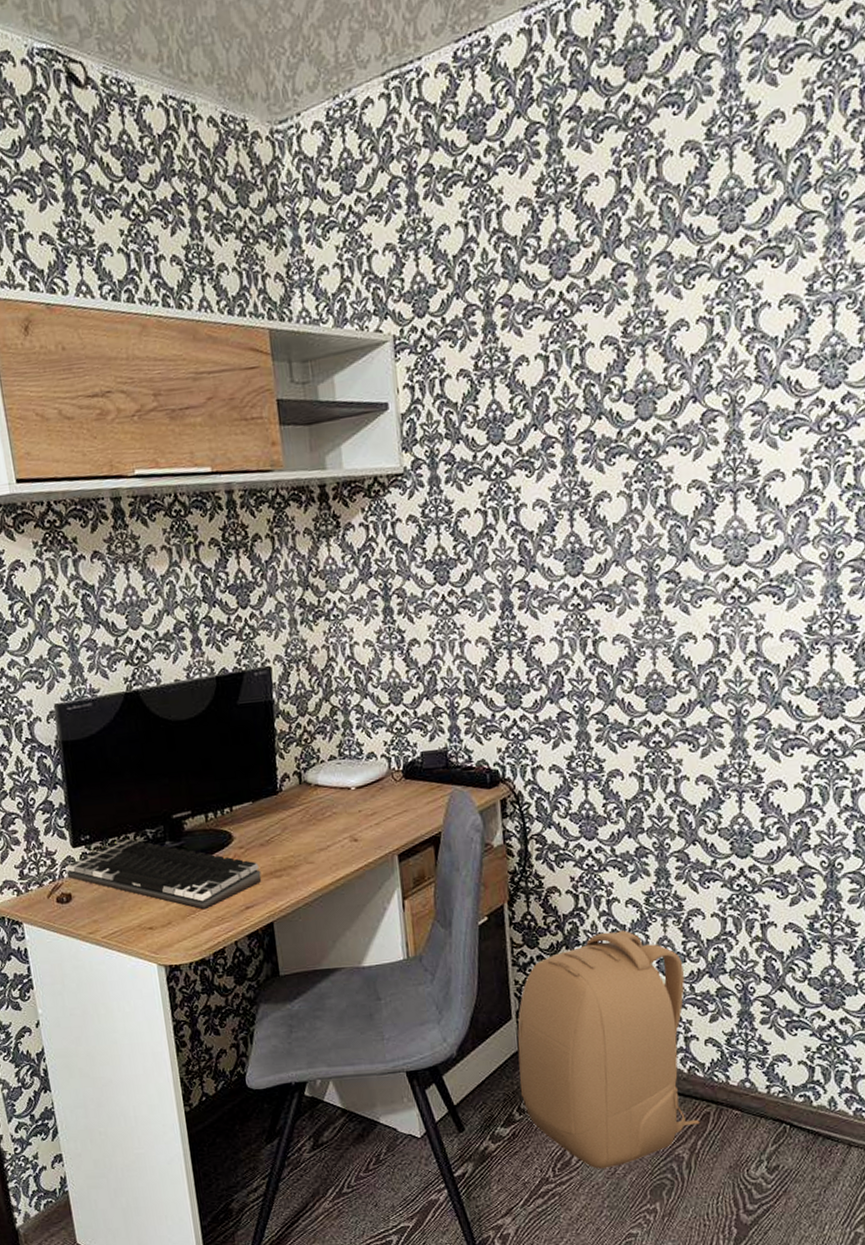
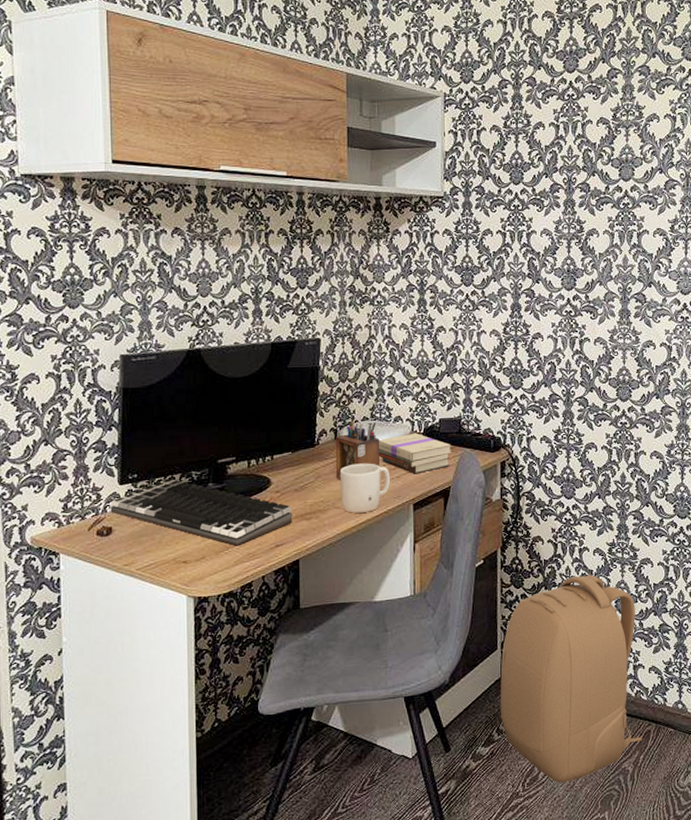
desk organizer: none [301,759,354,831] -> present [335,419,381,480]
mug: none [308,809,369,868] -> present [339,463,391,513]
books: none [351,770,439,820] -> present [379,433,451,474]

